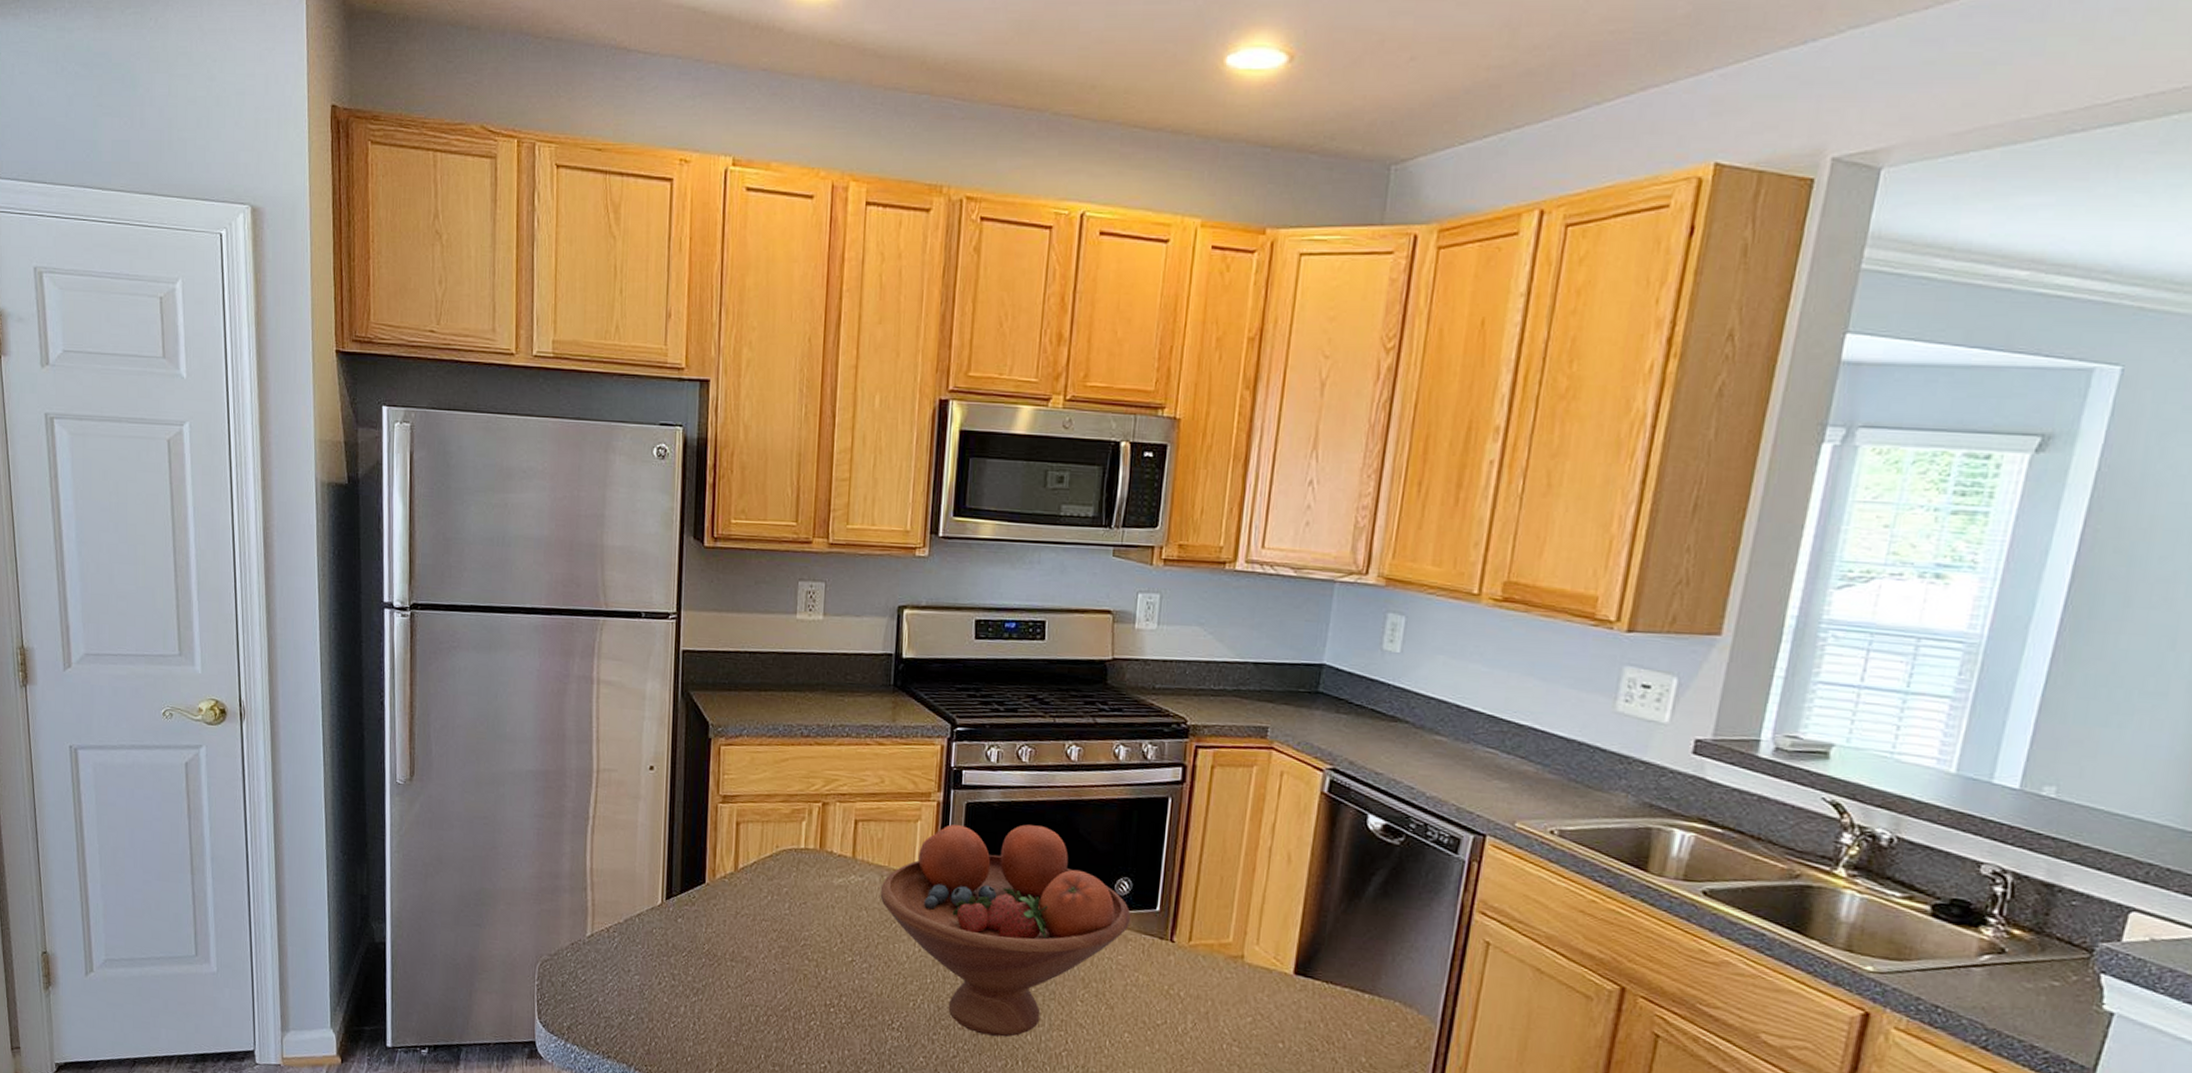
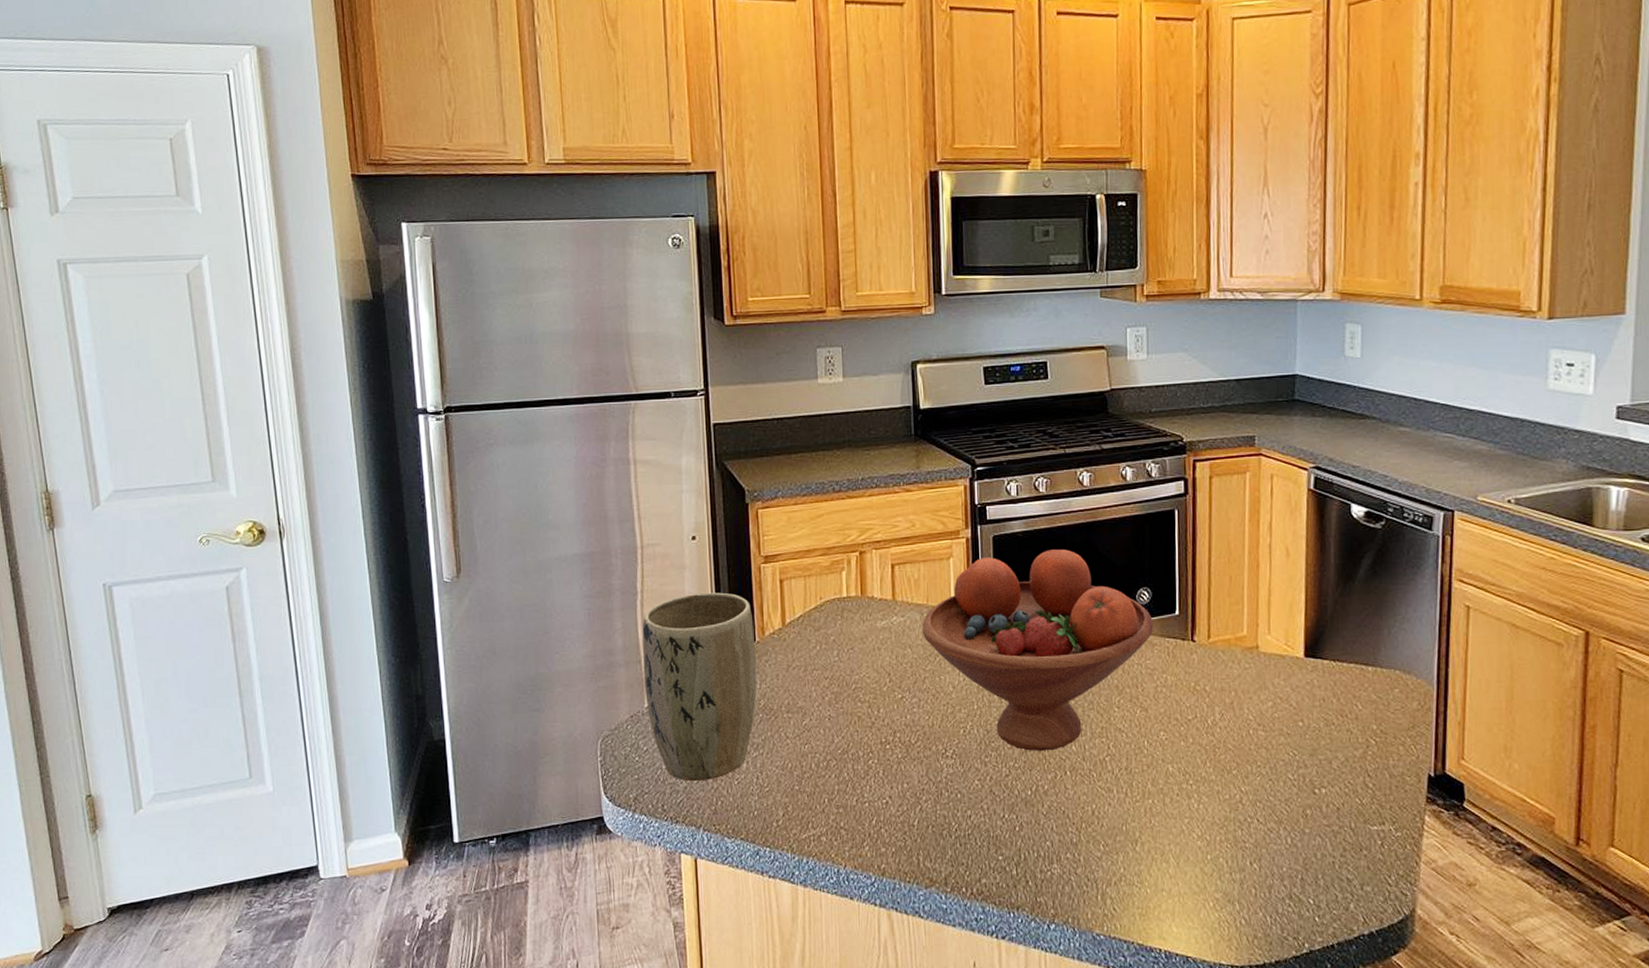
plant pot: none [588,825,705,1020] -> present [642,592,757,782]

